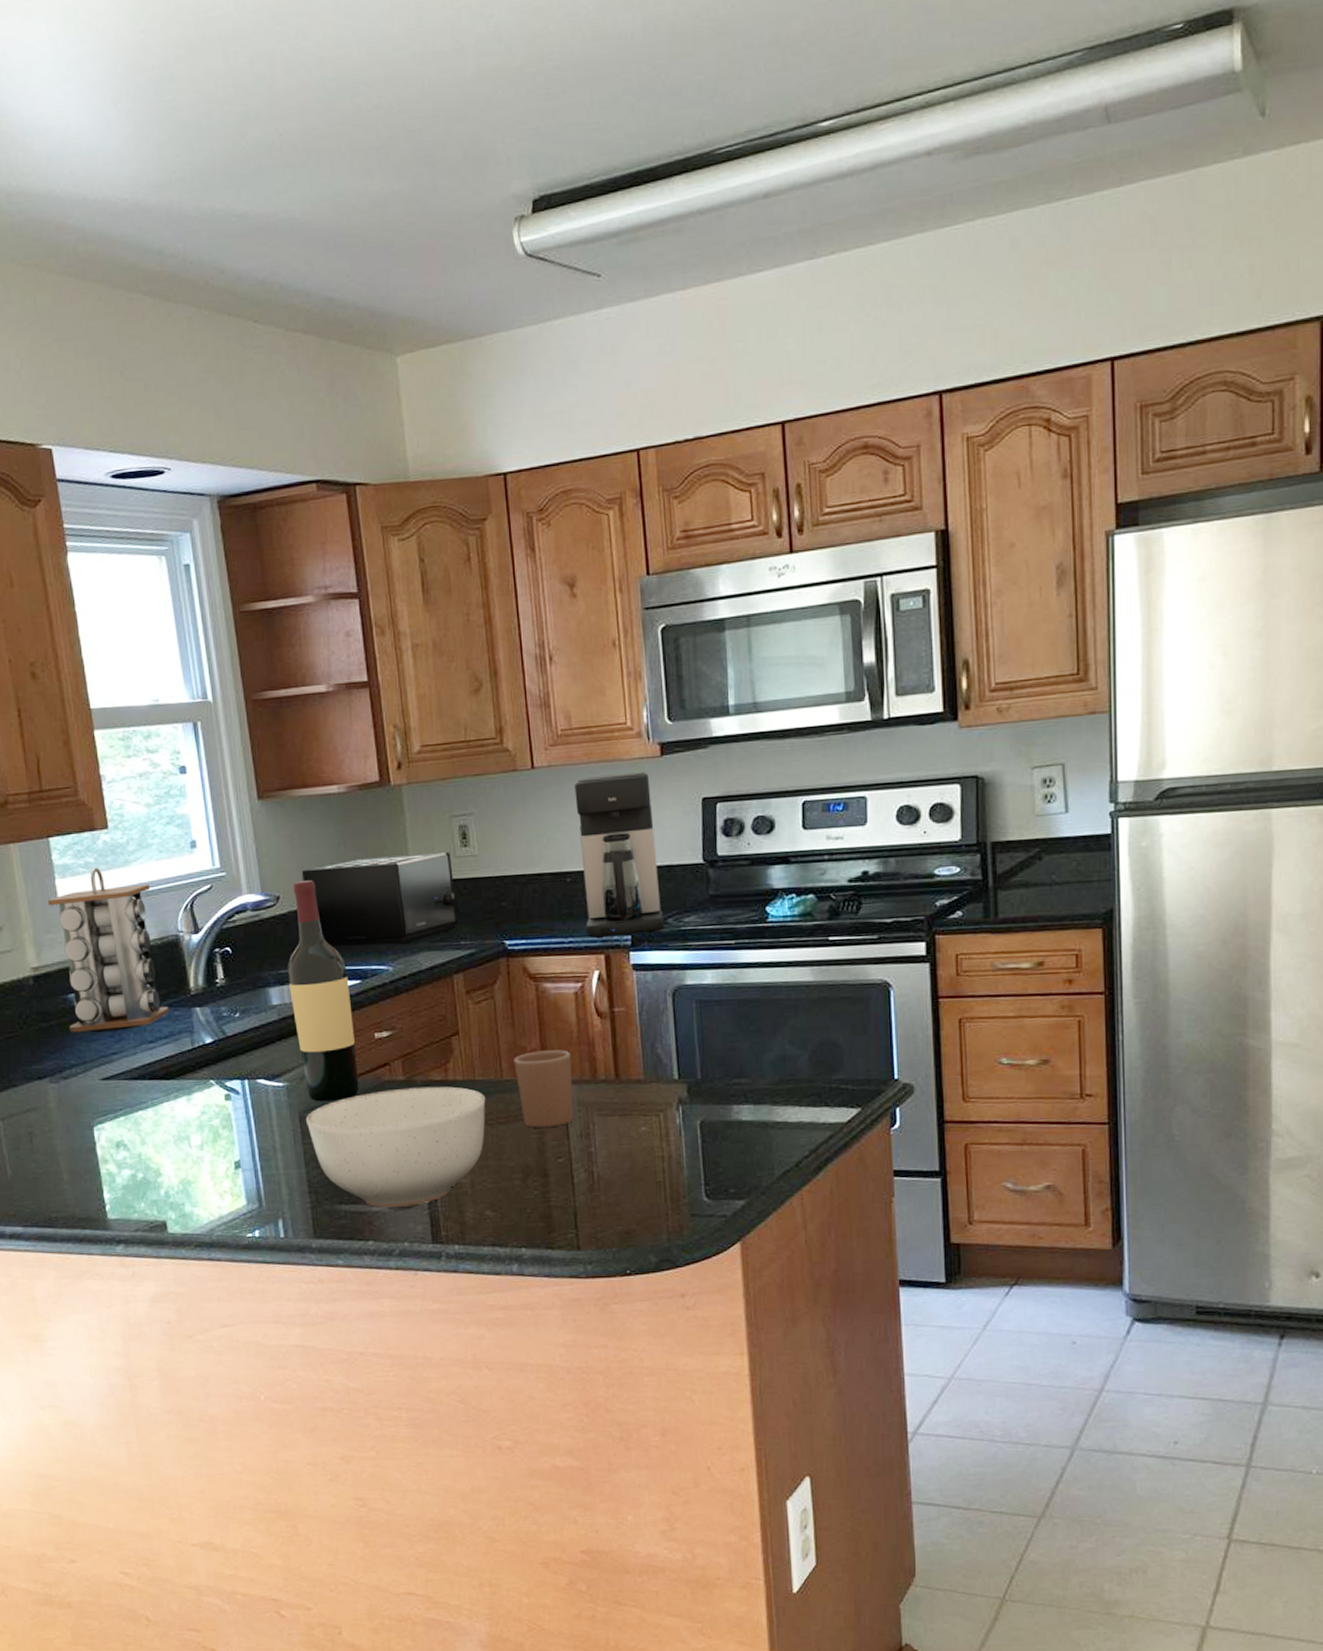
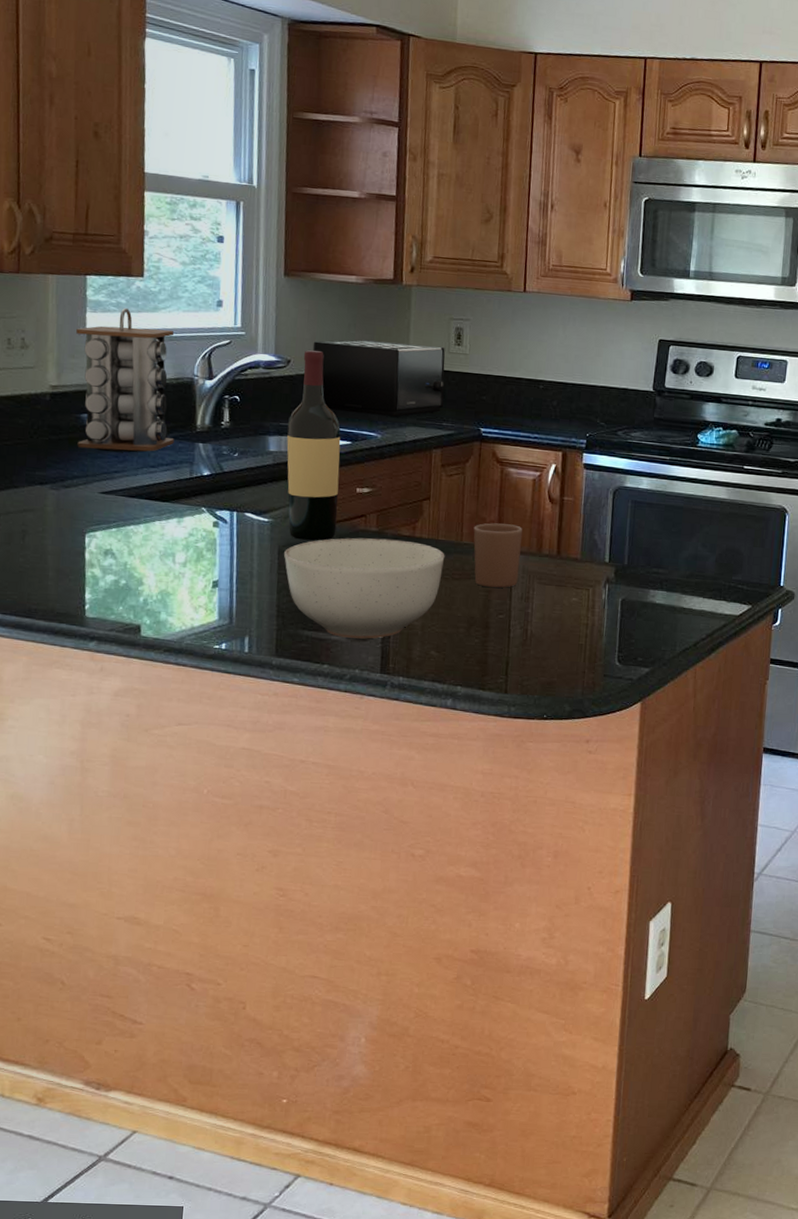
coffee maker: present [574,771,665,939] -> none [549,306,619,441]

